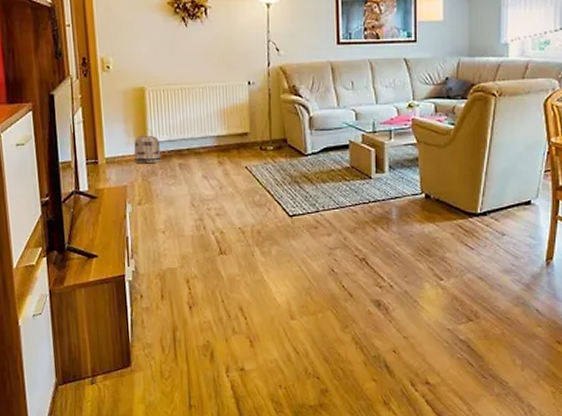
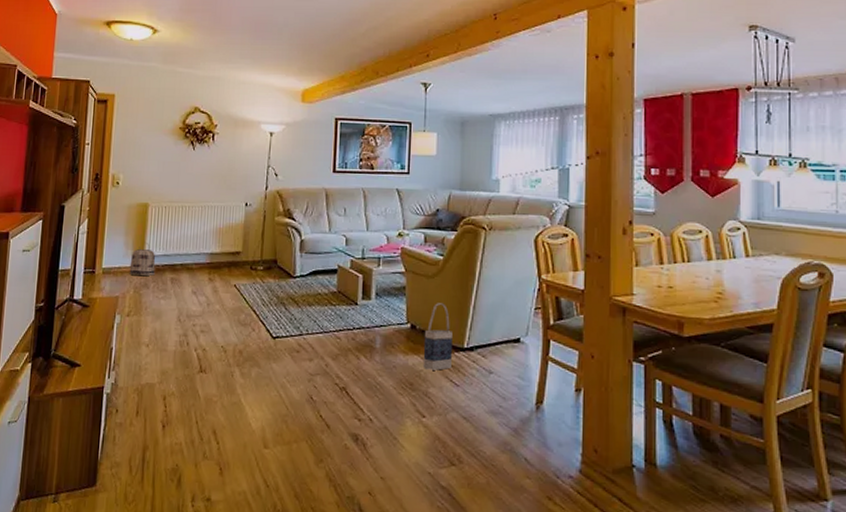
bag: none [438,172,466,236] -> present [422,303,453,370]

